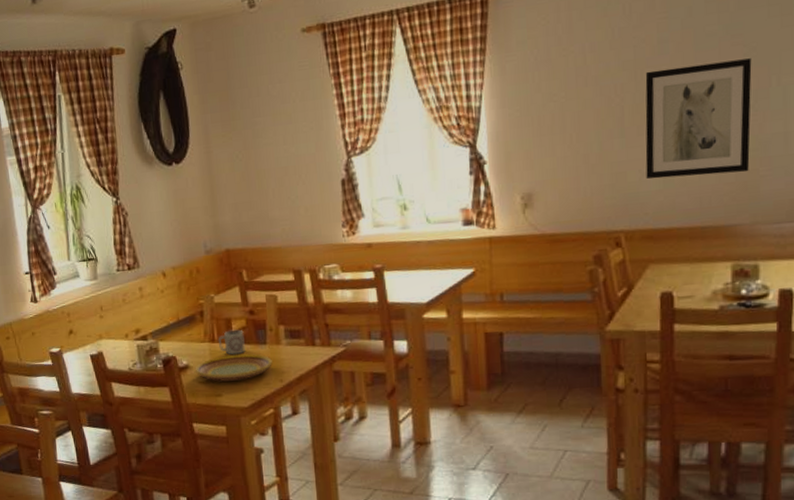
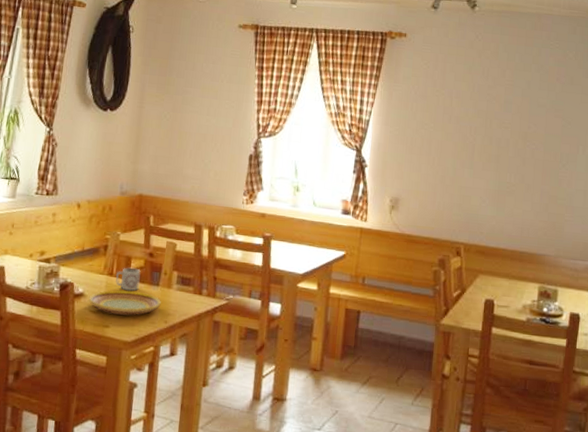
wall art: present [645,58,752,179] -> none [485,122,567,215]

